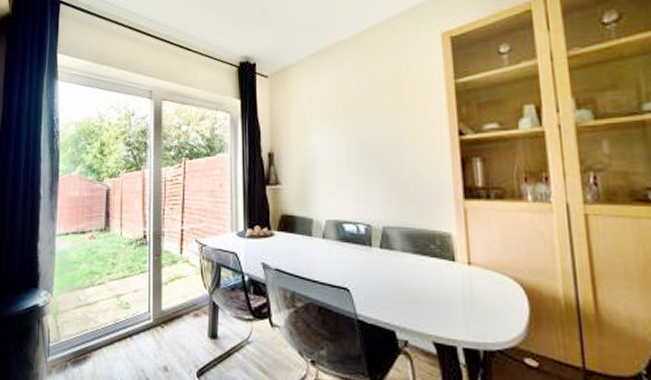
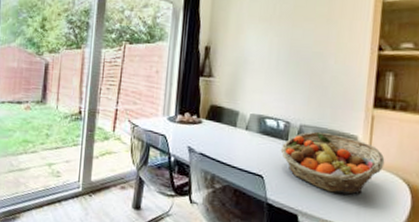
fruit basket: none [364,232,488,302] -> present [280,131,385,195]

